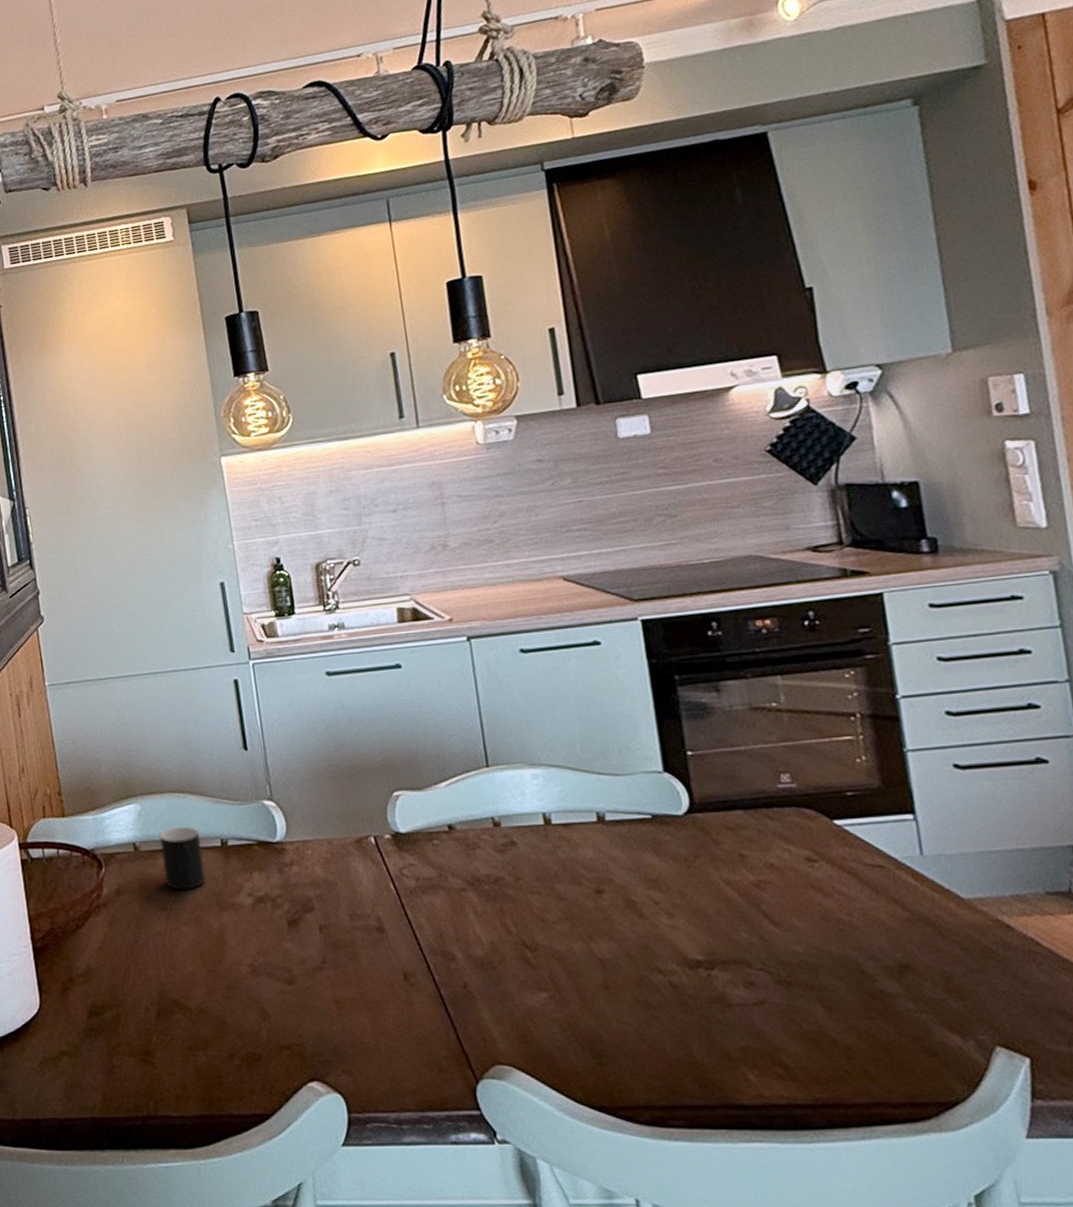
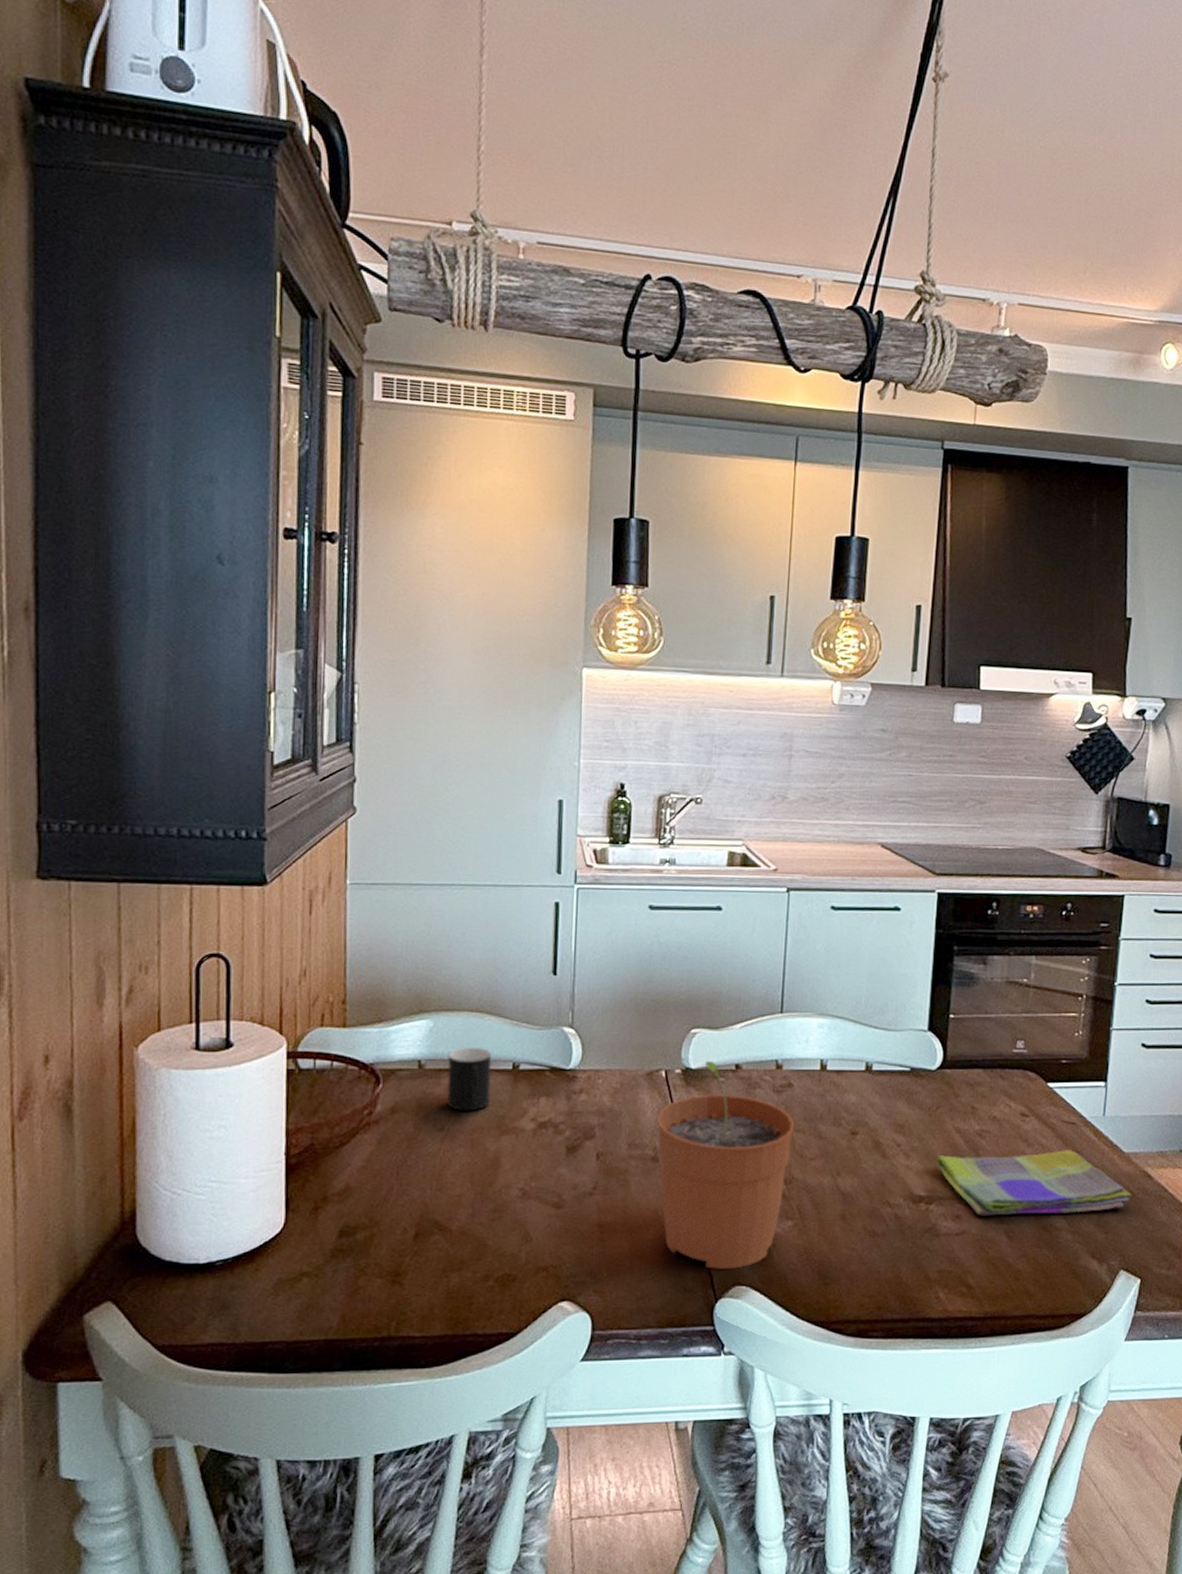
plant pot: none [374,823,531,1047] -> present [656,1060,795,1269]
dish towel: none [707,899,988,982] -> present [935,1150,1132,1216]

